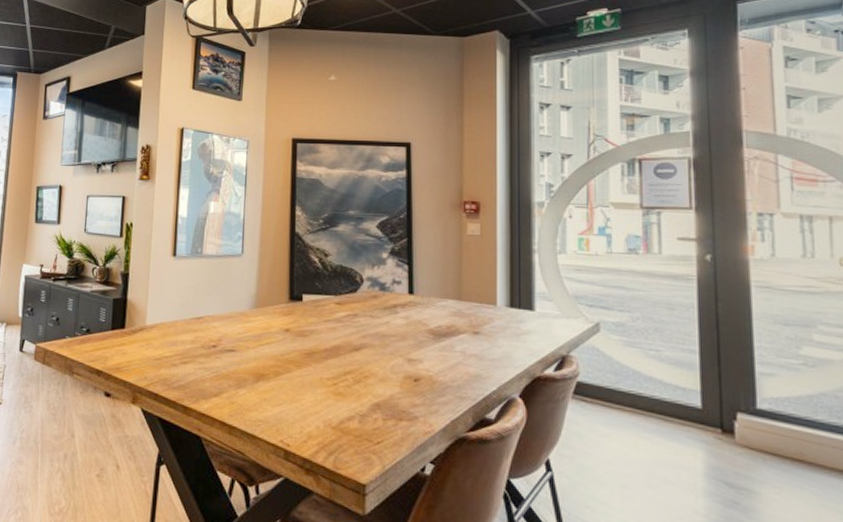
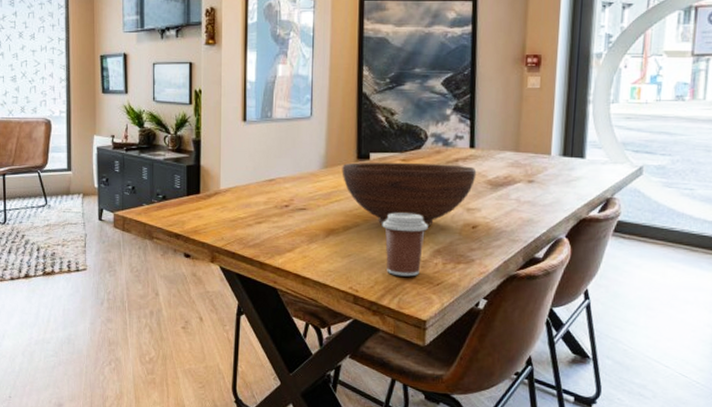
fruit bowl: none [273,303,417,377] -> present [342,162,477,227]
coffee cup: none [315,359,366,433] -> present [382,212,428,277]

